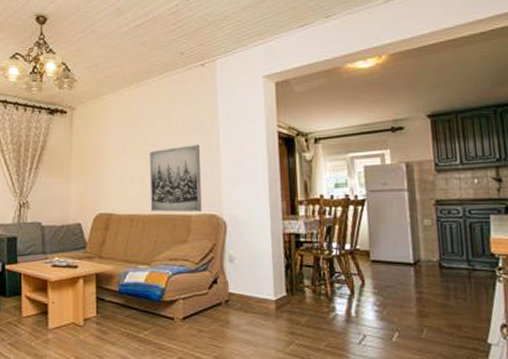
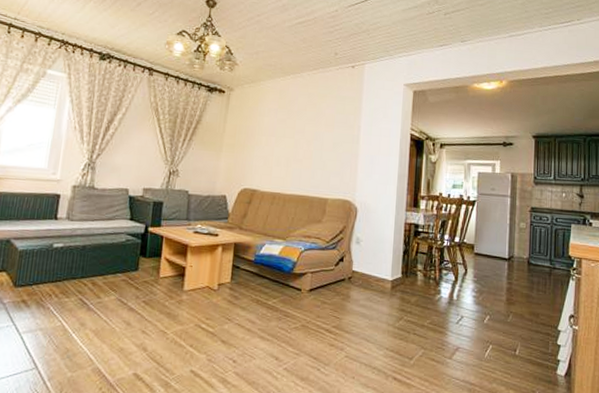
wall art: present [149,145,202,213] -> none [291,136,342,197]

